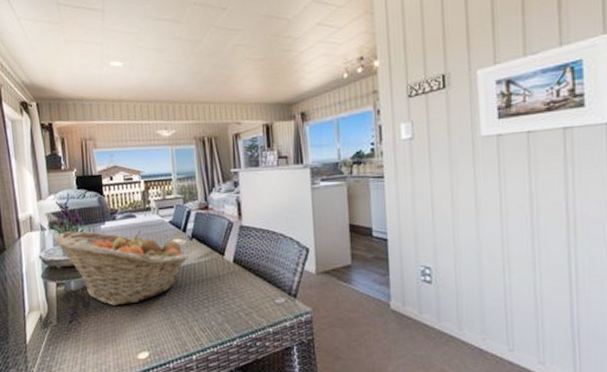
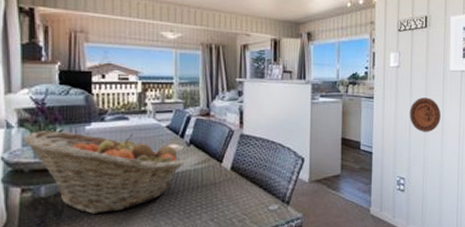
decorative plate: none [430,171,473,213] -> present [409,97,441,132]

